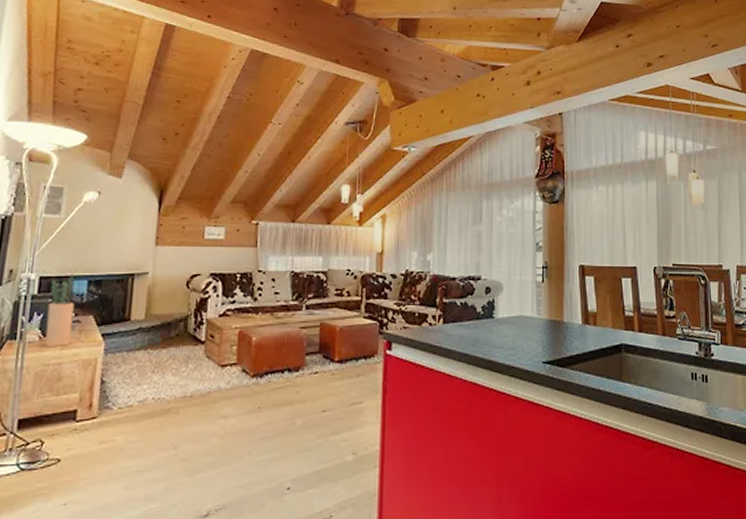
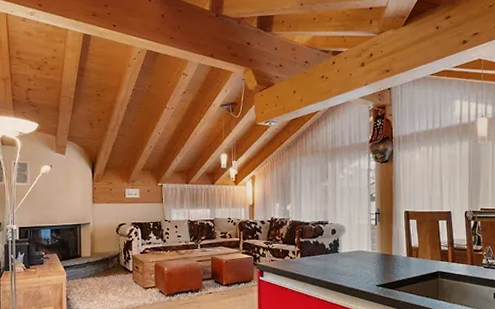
vase: present [44,273,75,348] -> none [27,225,44,276]

